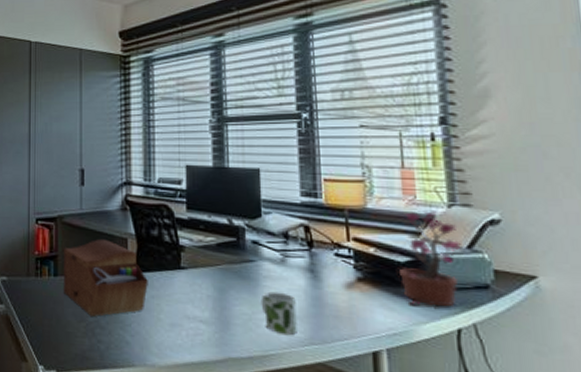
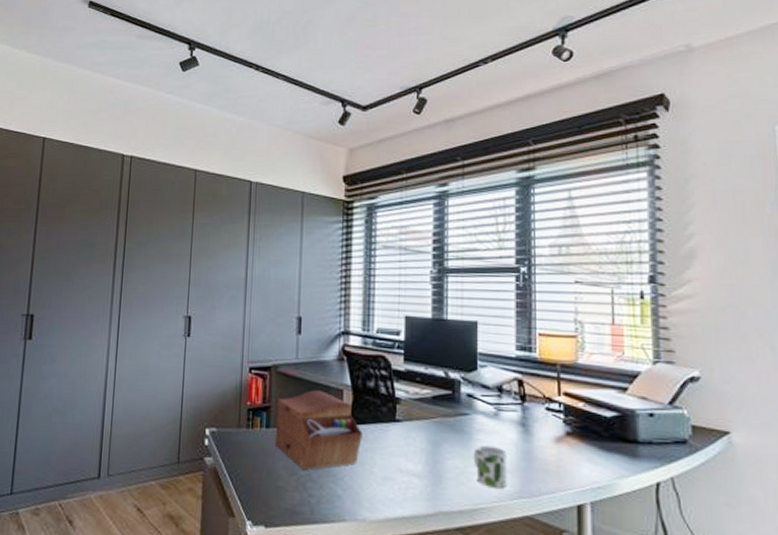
potted plant: present [399,211,462,306] -> none [606,367,663,460]

